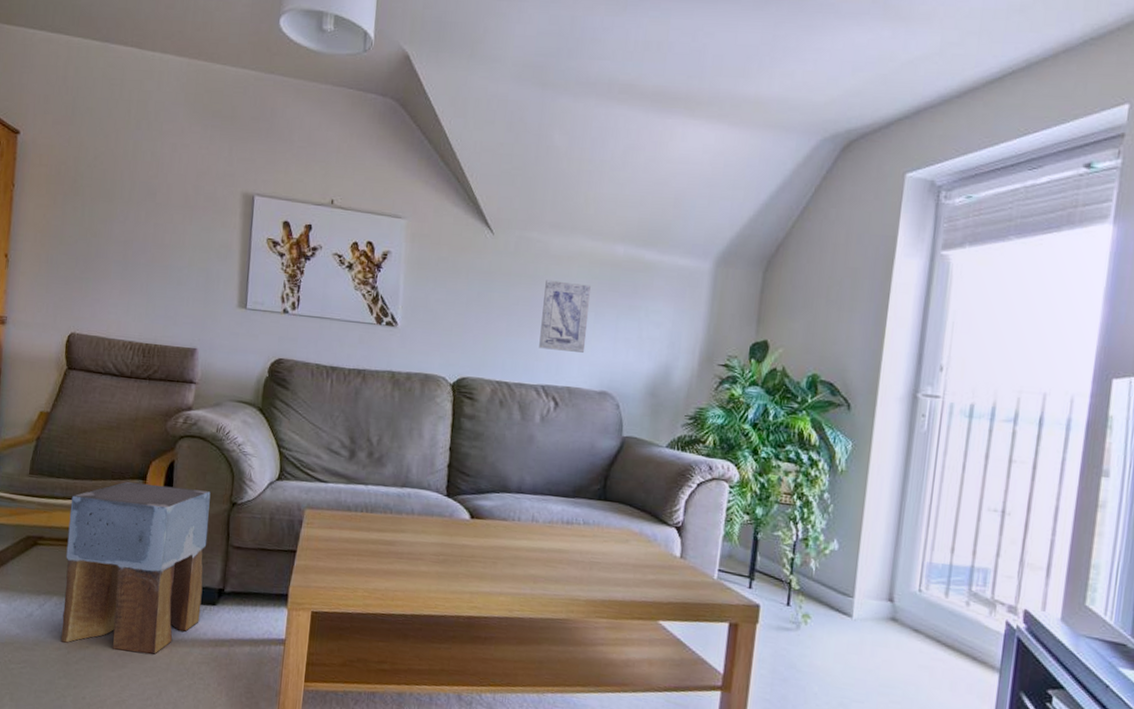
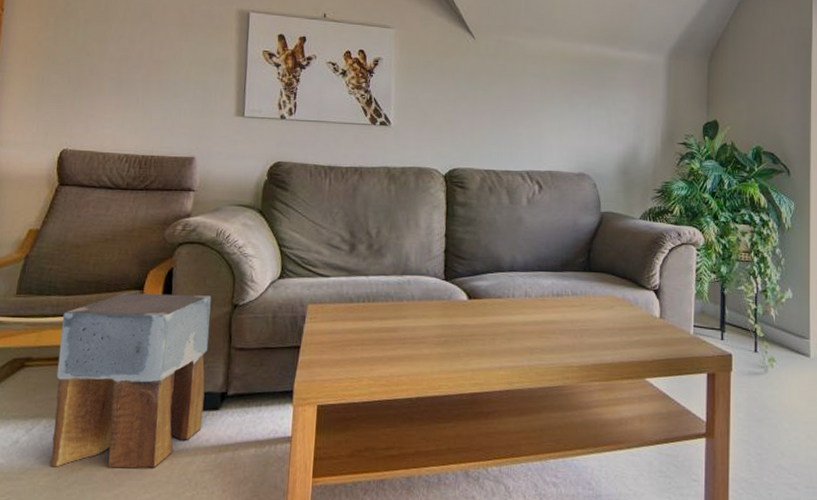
wall art: present [539,280,592,353] -> none [522,77,565,140]

